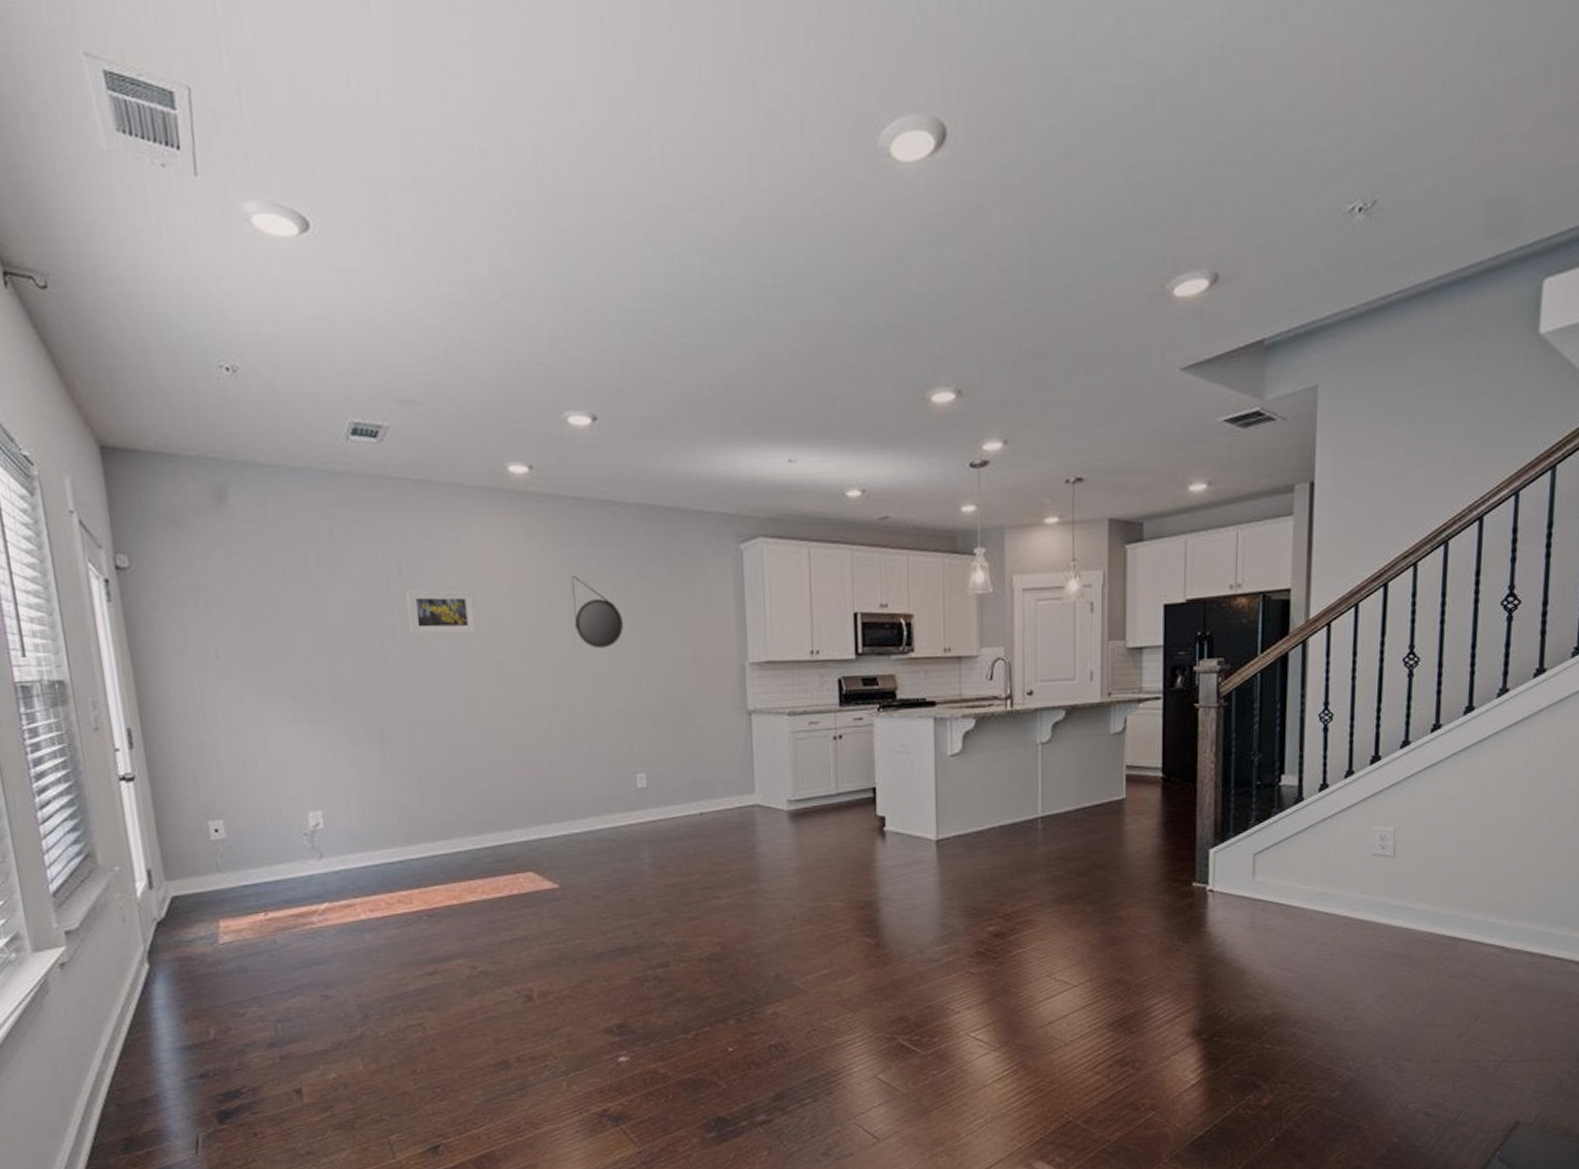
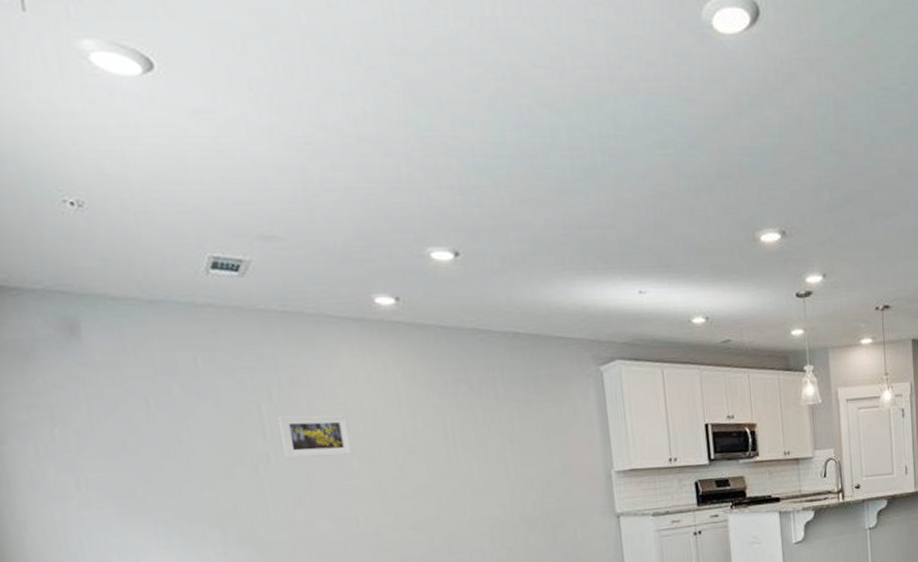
home mirror: present [571,575,624,648] -> none [443,397,497,464]

